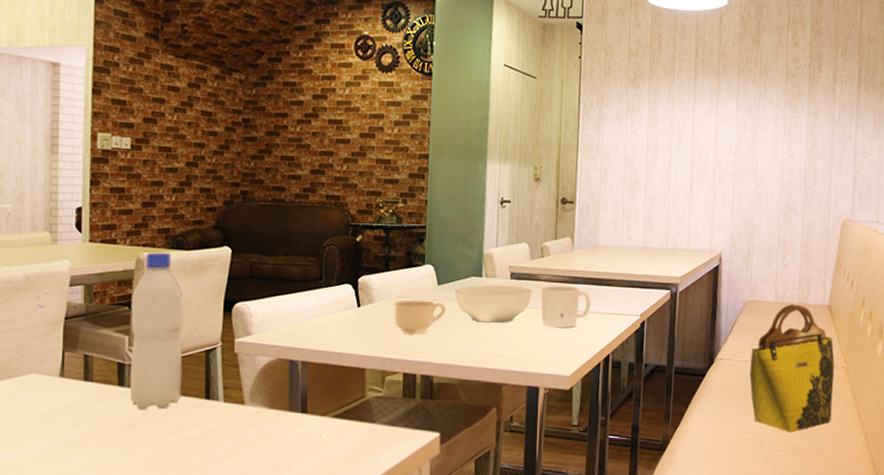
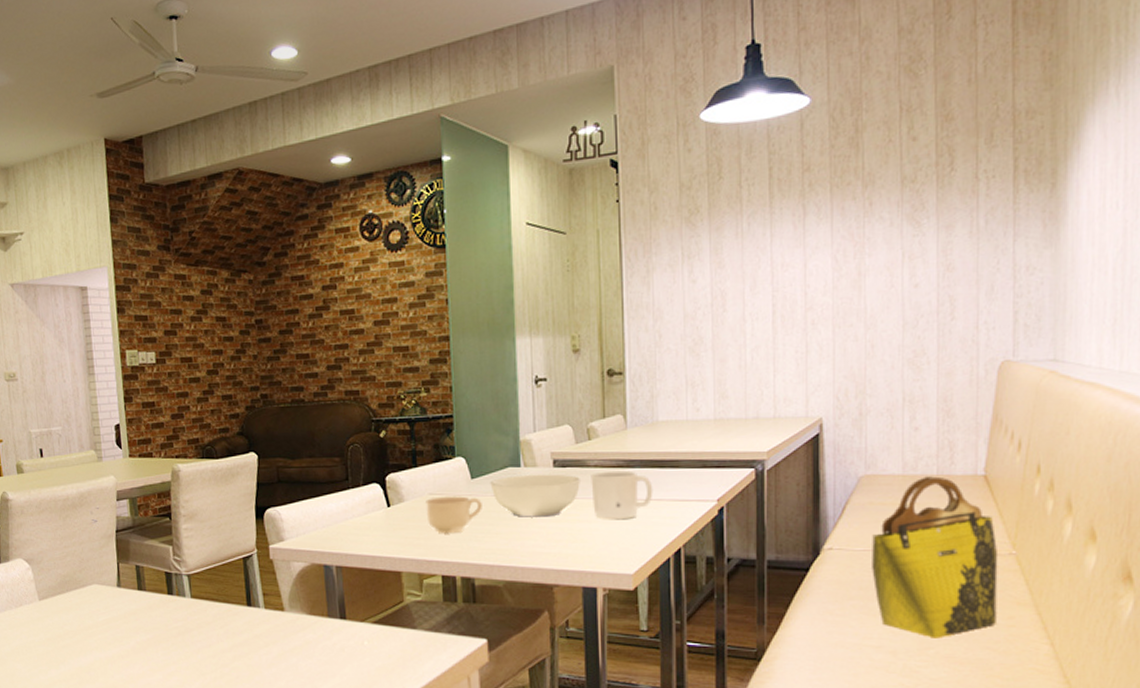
water bottle: present [129,252,183,410] -> none [171,463,225,618]

